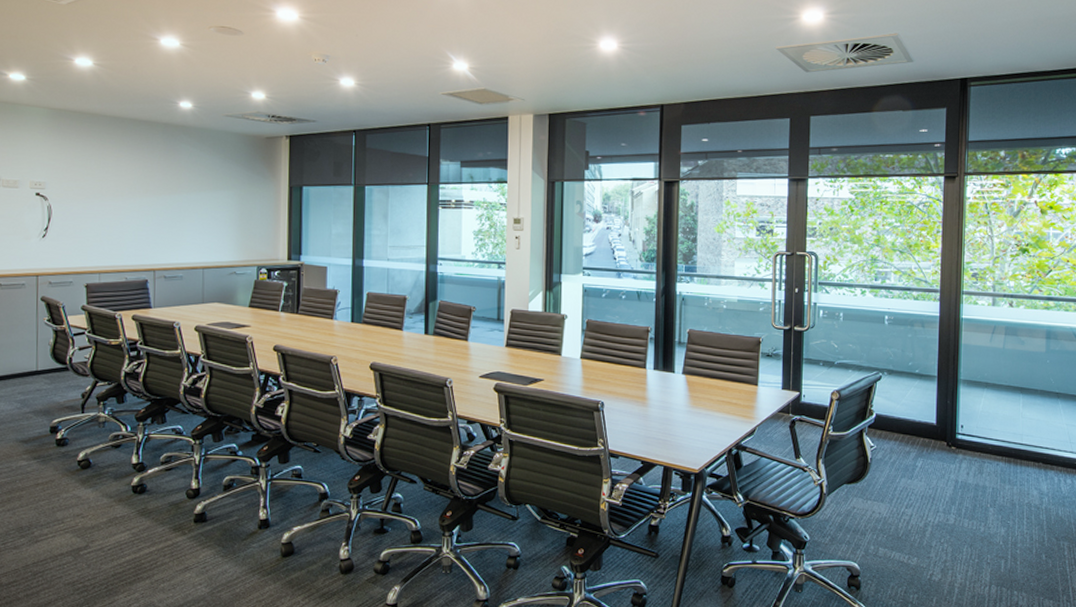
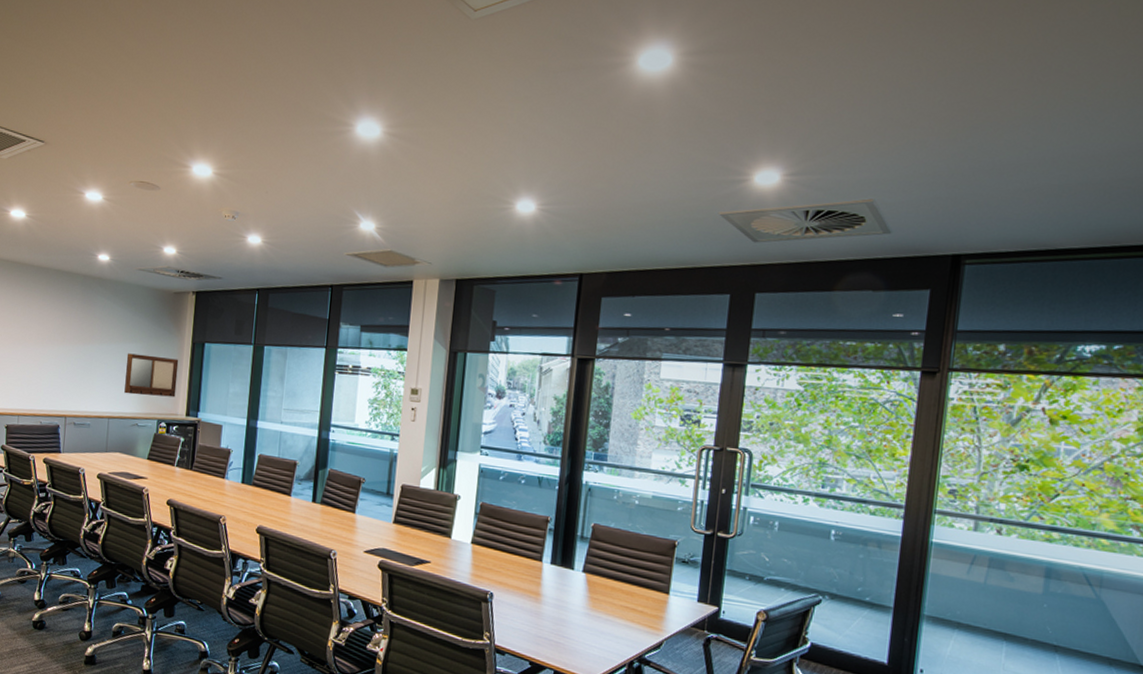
writing board: none [218,201,276,243] -> present [124,353,179,398]

